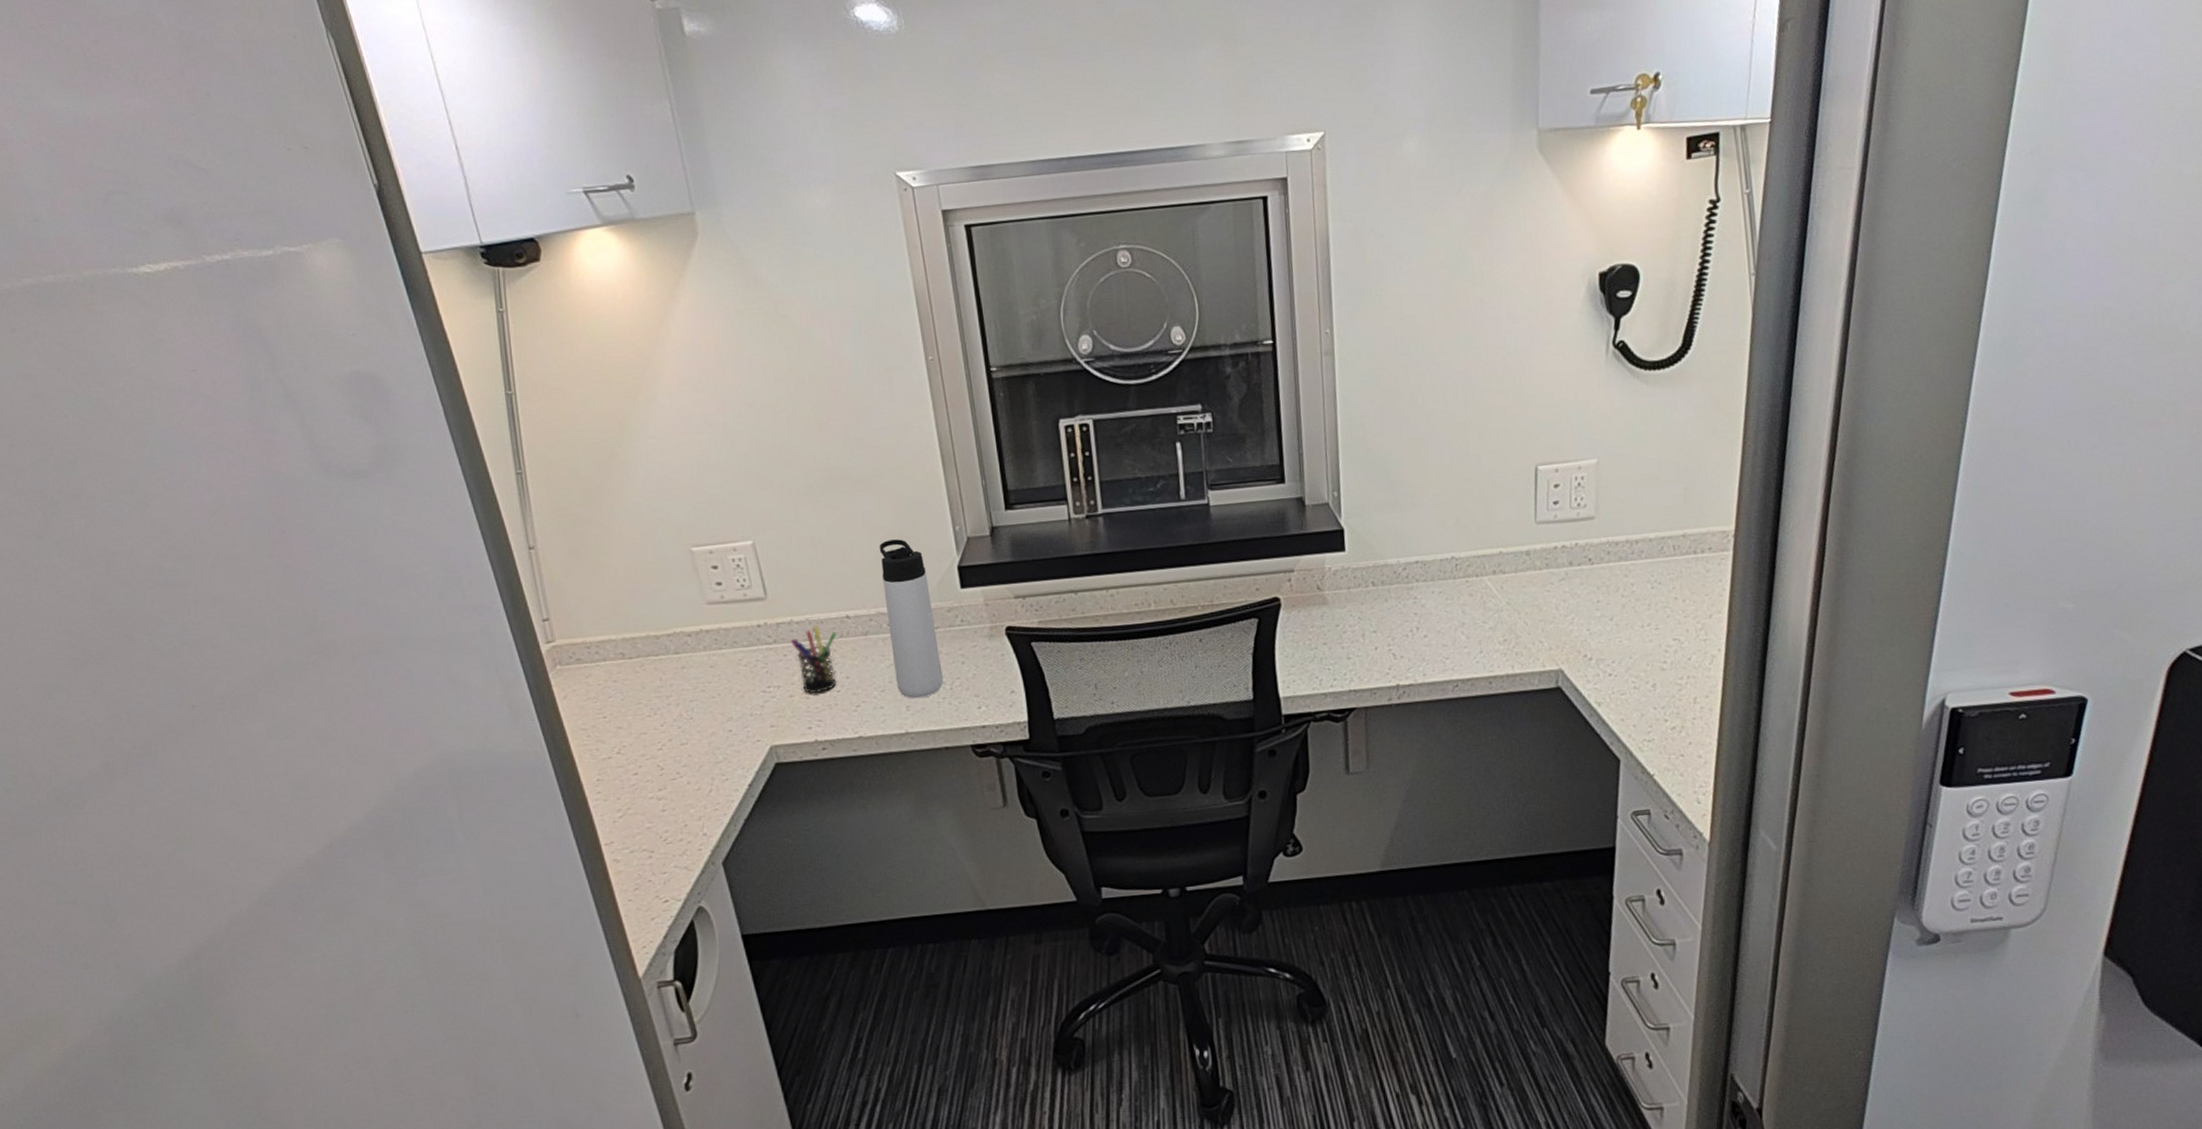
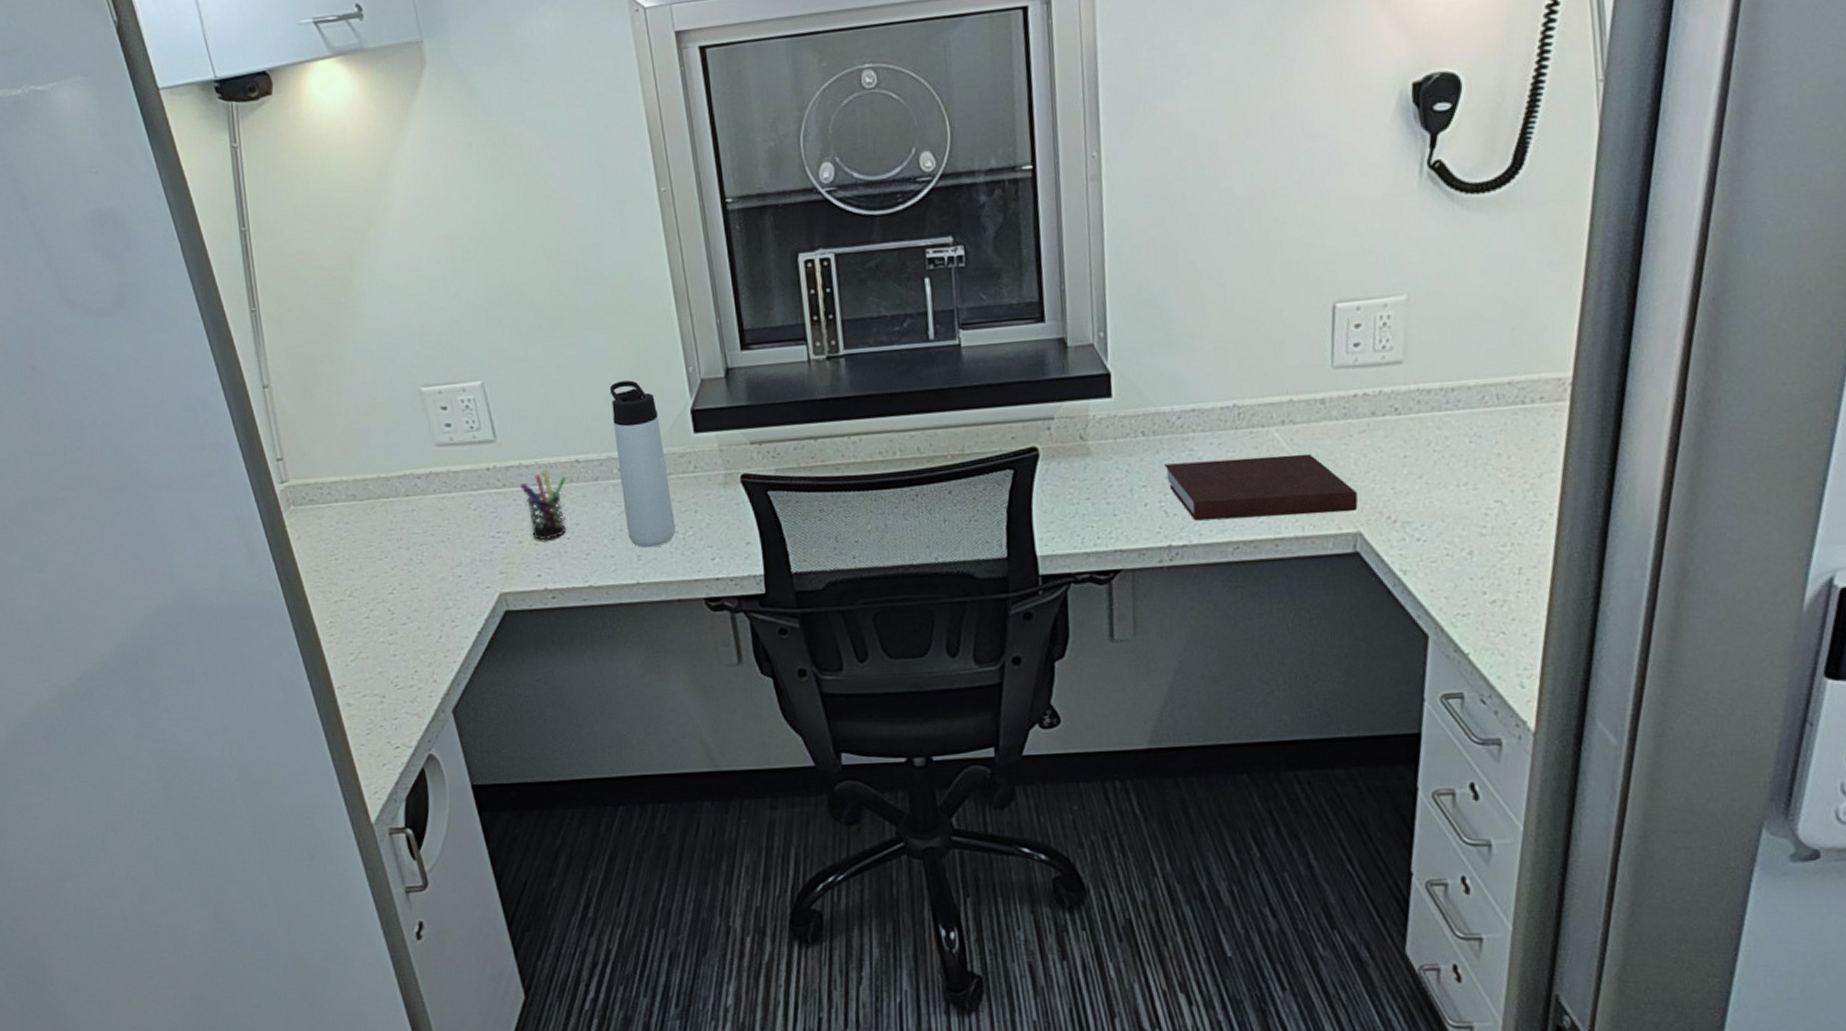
notebook: none [1392,600,1559,662] -> present [1164,453,1358,521]

